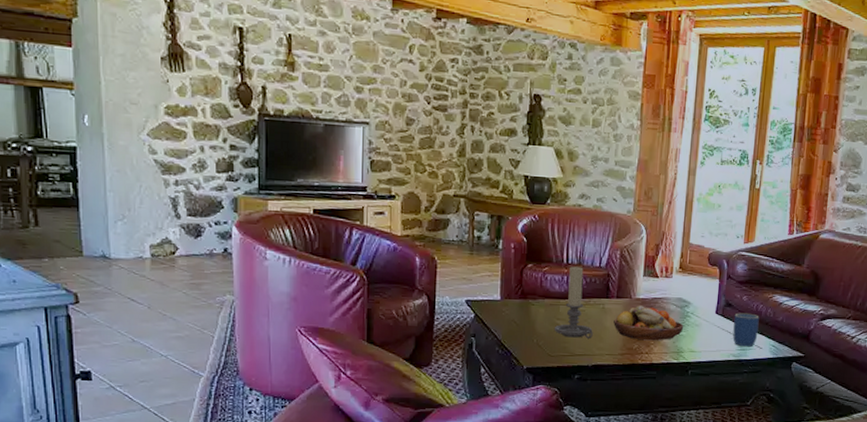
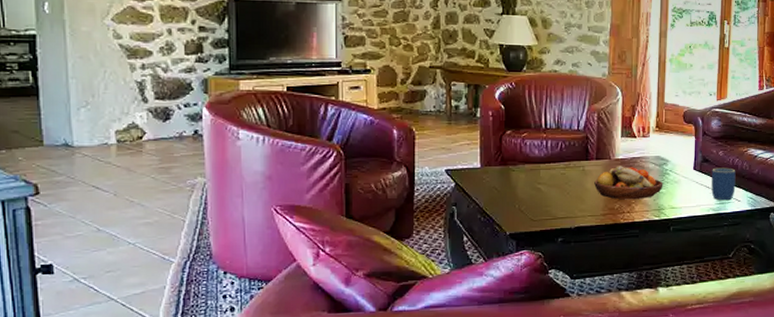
candle holder: present [554,265,593,338] -> none [535,130,574,201]

